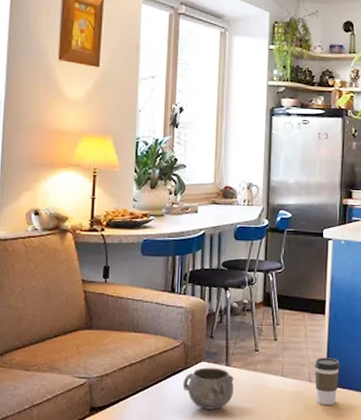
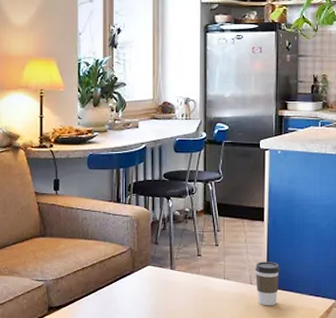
decorative bowl: present [182,367,234,410] -> none [131,271,179,310]

